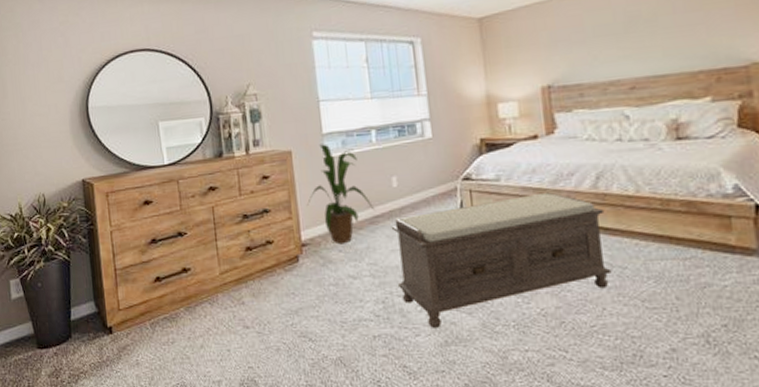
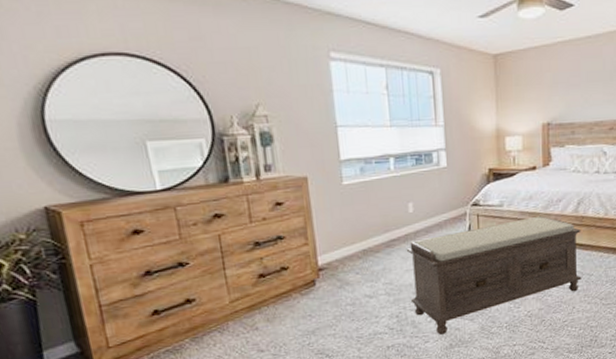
house plant: present [306,144,375,245] -> none [323,170,391,268]

